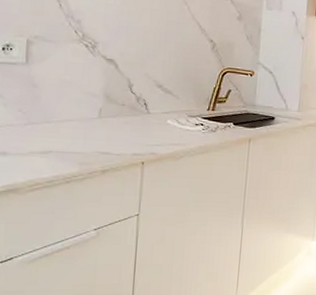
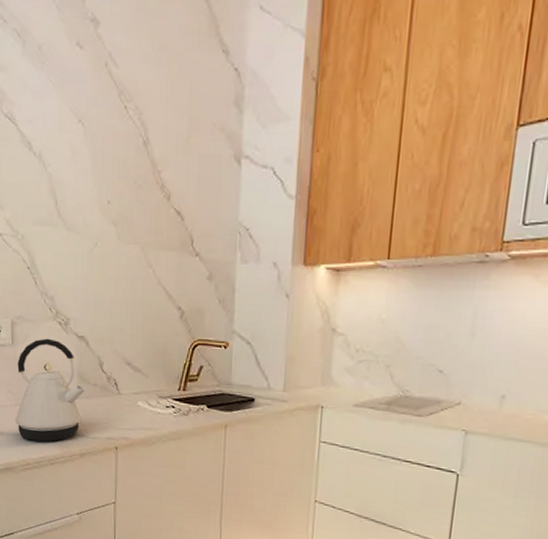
kettle: none [23,59,113,161] -> present [14,338,87,442]

